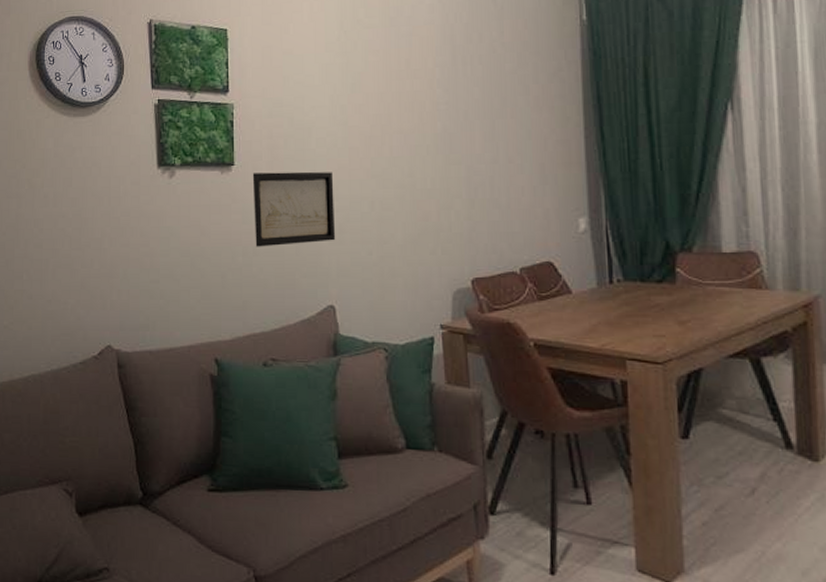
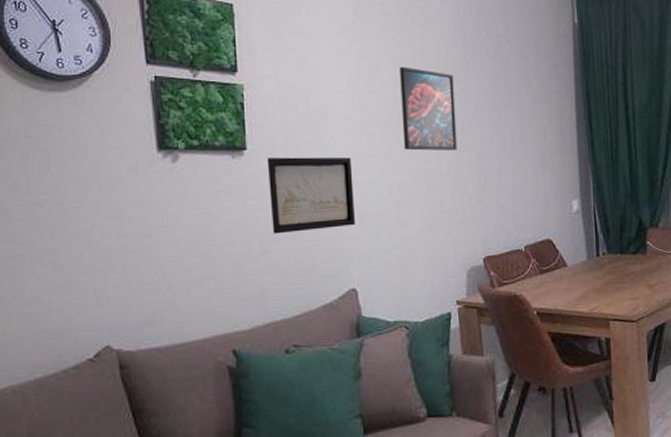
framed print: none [384,78,444,164] -> present [400,66,457,151]

